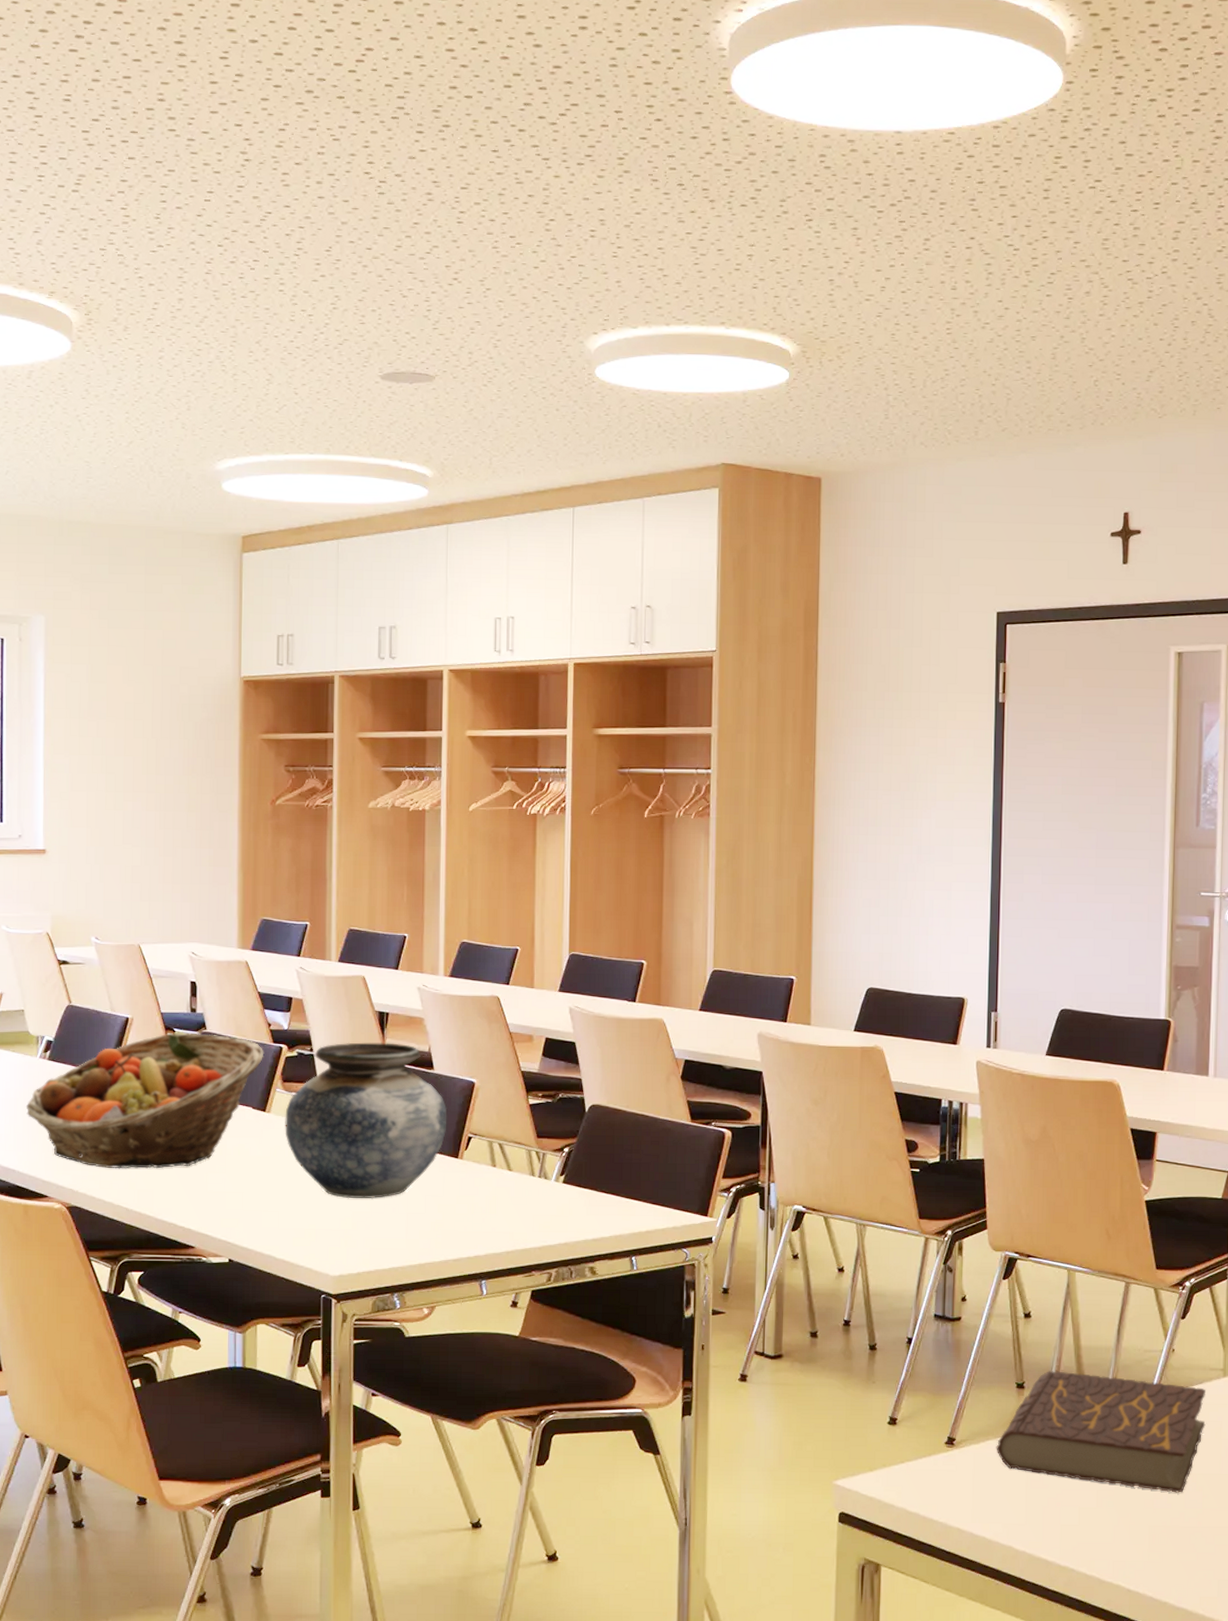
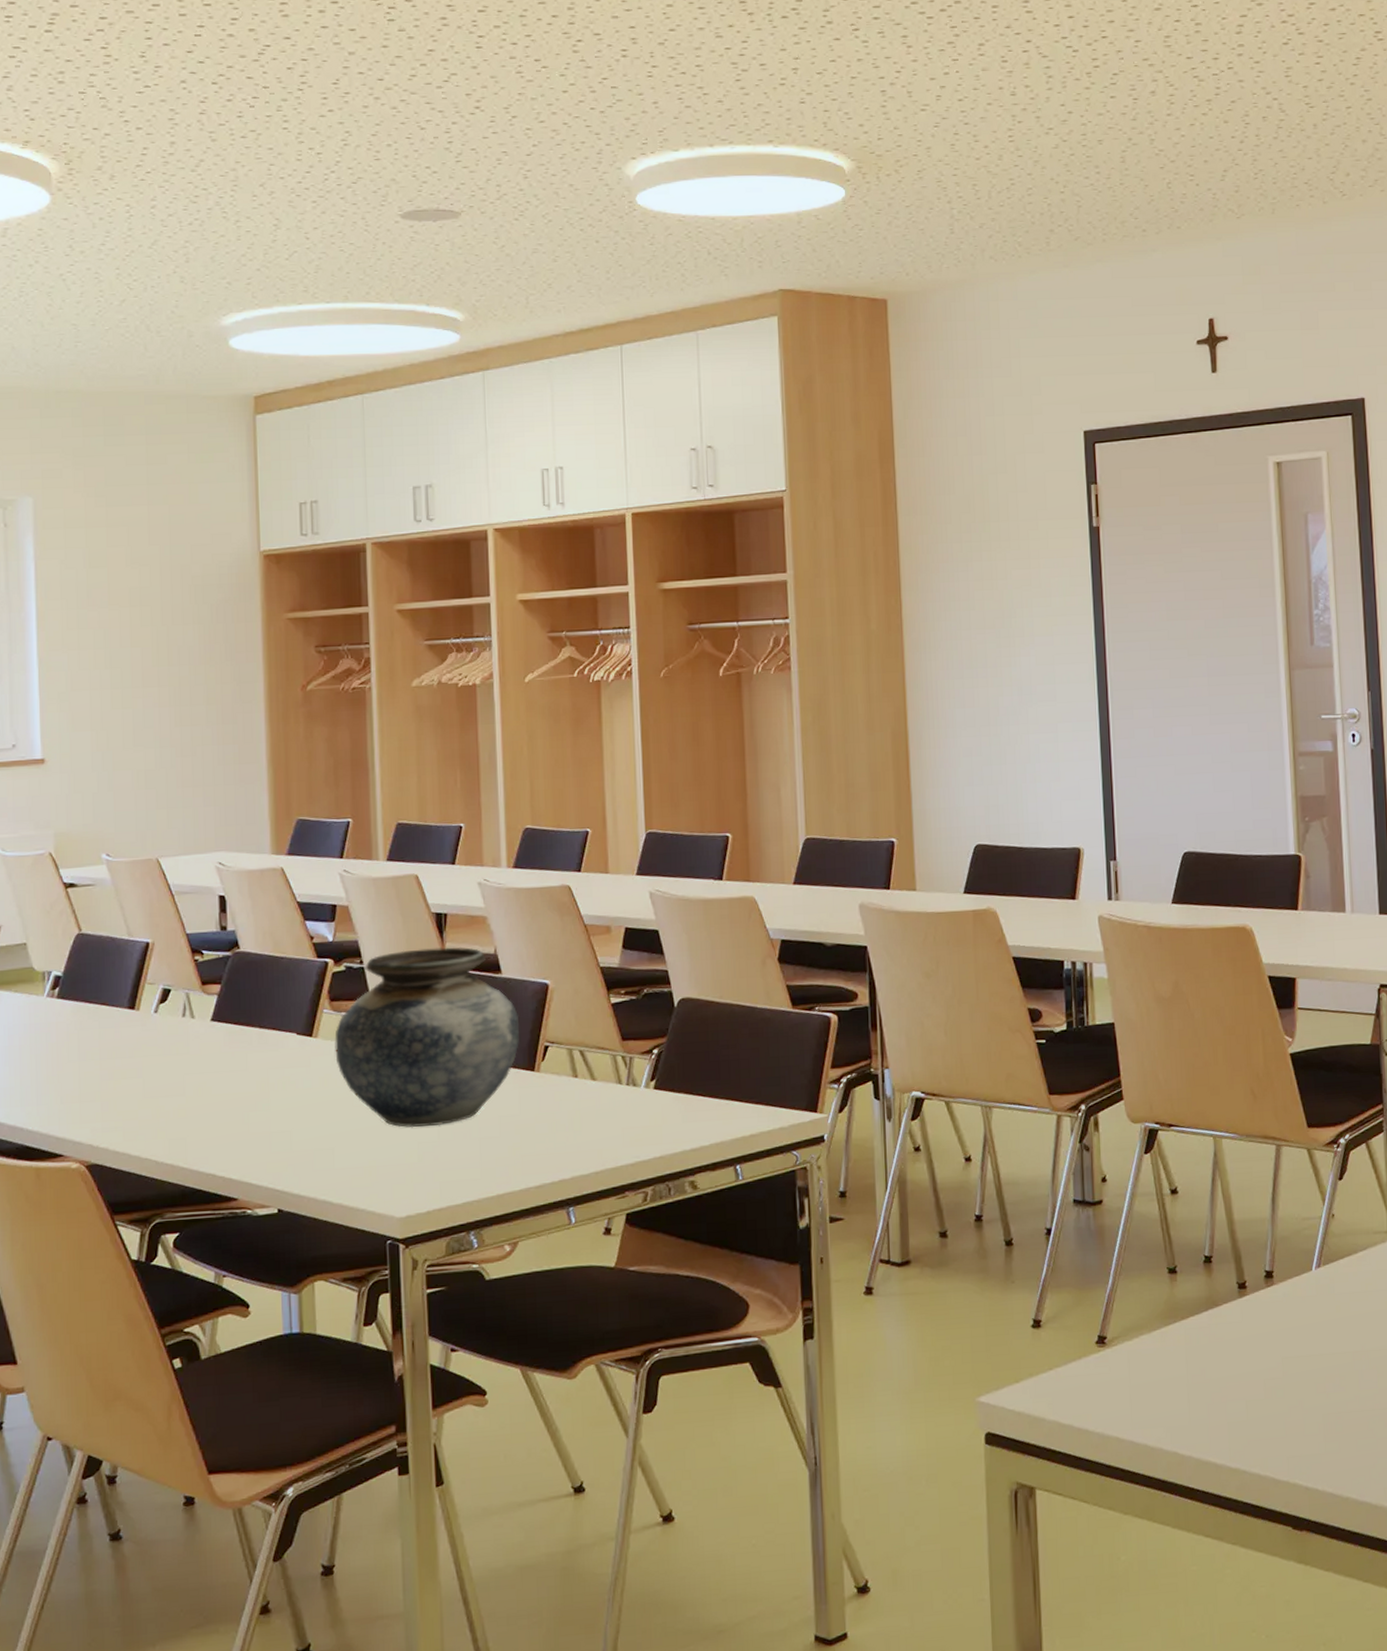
fruit basket: present [25,1033,264,1169] -> none [32,953,308,1117]
book: present [996,1371,1207,1493] -> none [1151,1249,1374,1374]

